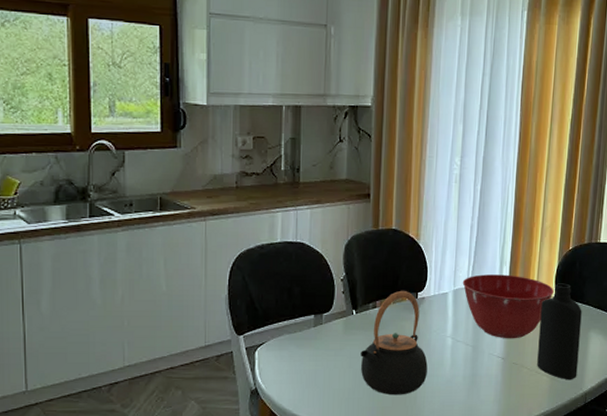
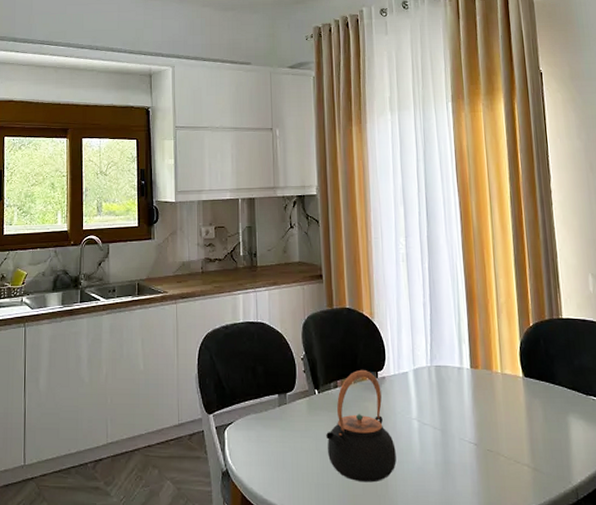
mixing bowl: present [462,274,554,339] -> none [421,353,521,423]
bottle: present [537,283,582,380] -> none [508,362,563,472]

